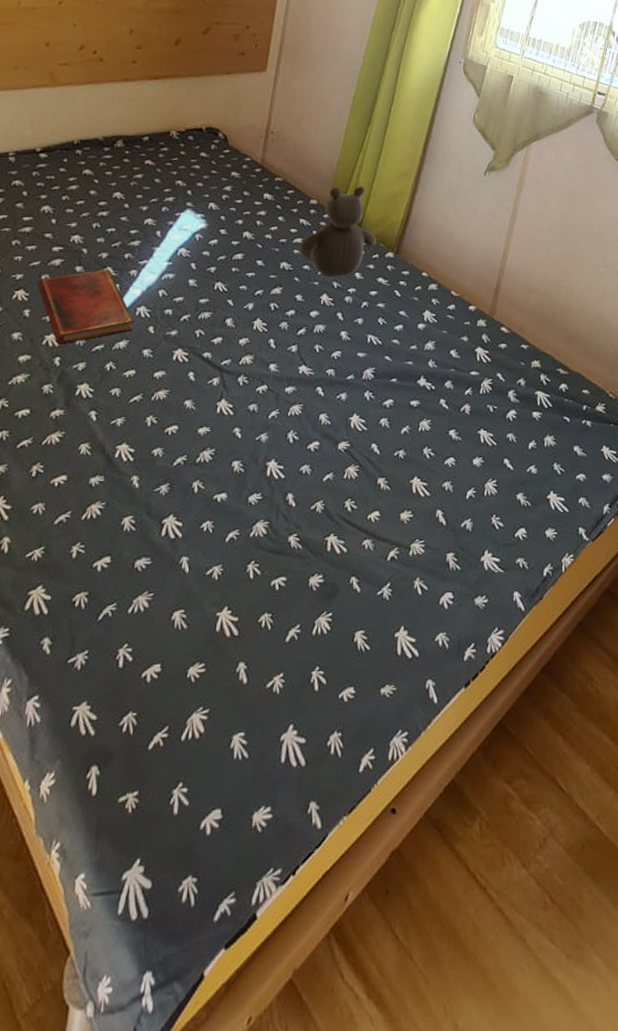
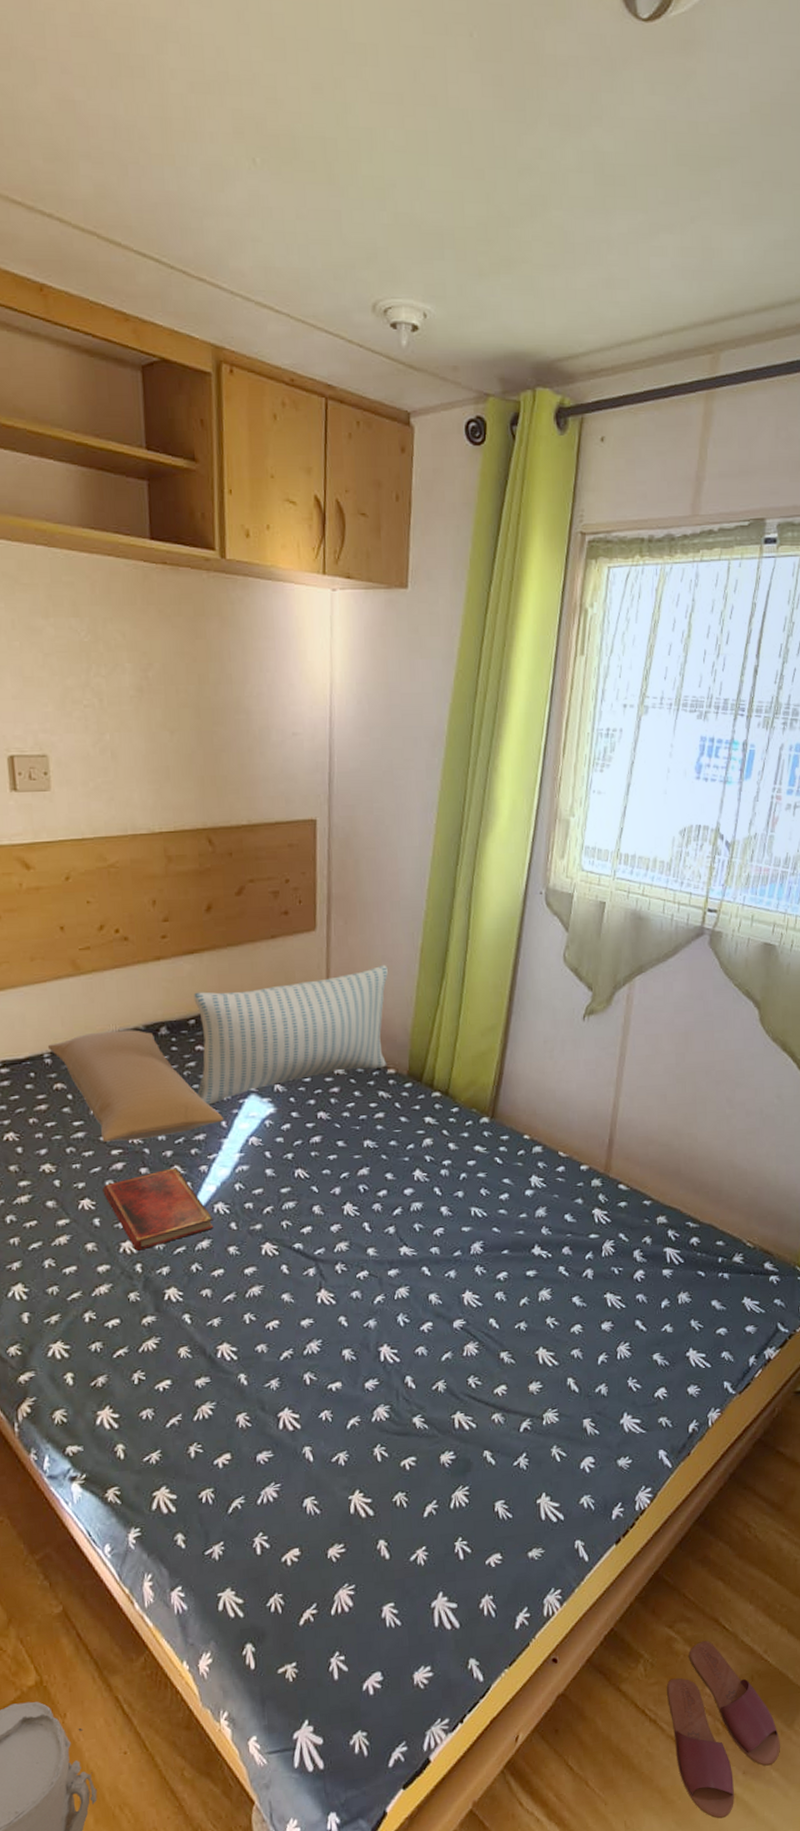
pillow: none [14,138,160,240] -> present [47,1030,225,1142]
pillow: none [140,107,323,215] -> present [194,964,388,1105]
teddy bear: present [300,185,376,278] -> none [383,1047,468,1152]
slippers: none [499,800,605,1010] -> present [667,1640,780,1819]

